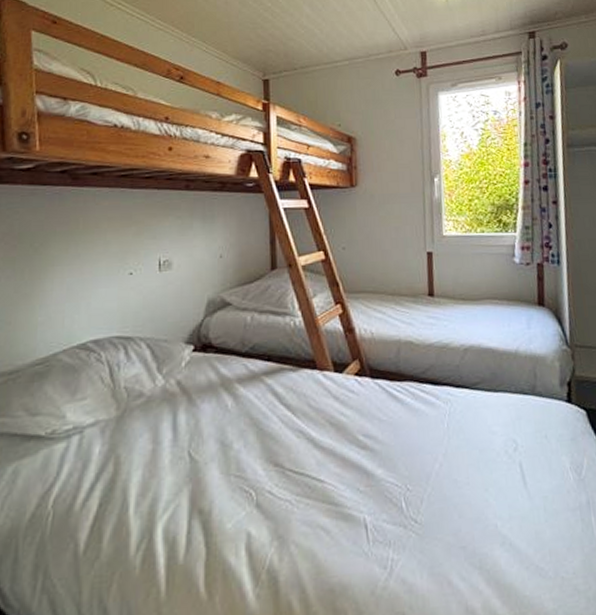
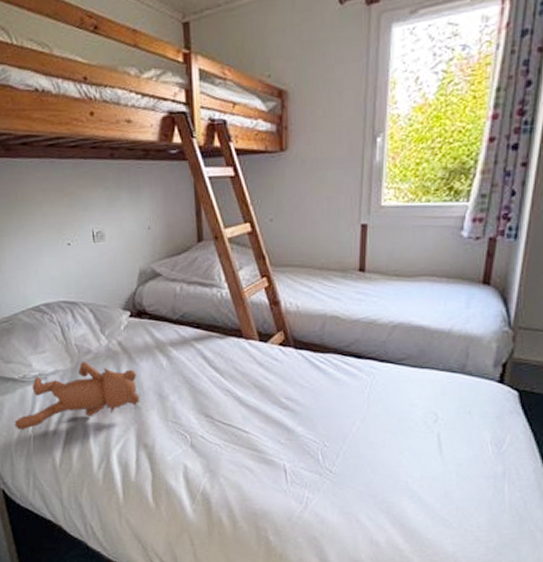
teddy bear: none [29,408,198,507] -> present [14,362,140,431]

